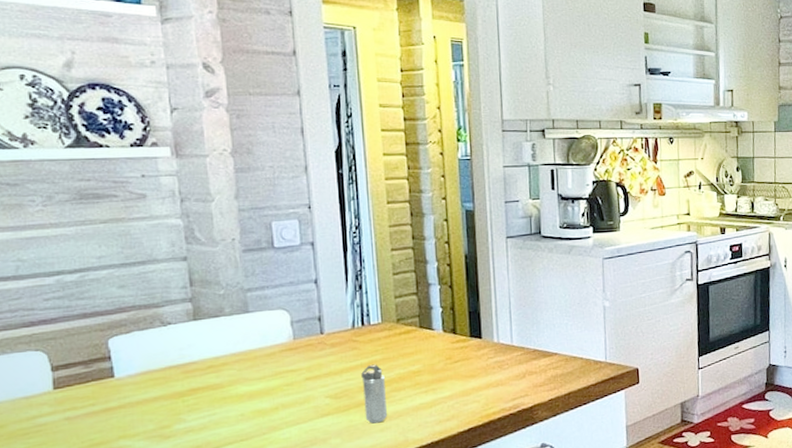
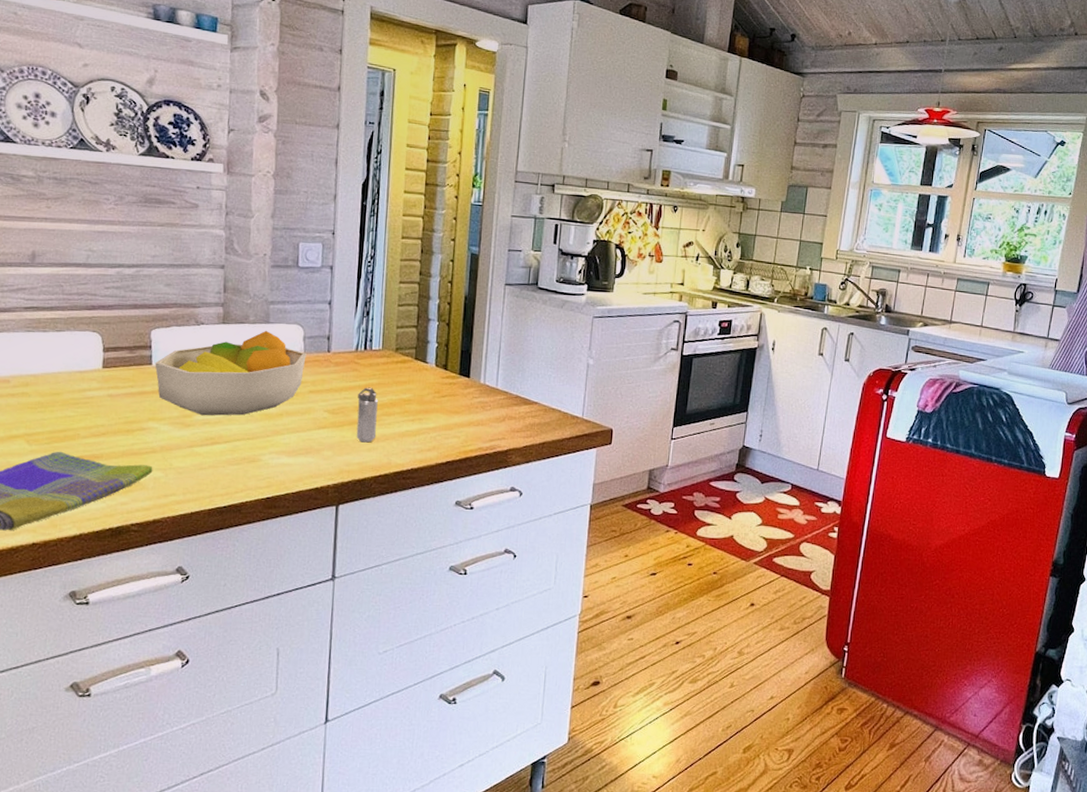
fruit bowl: none [118,320,297,424] -> present [155,330,307,416]

